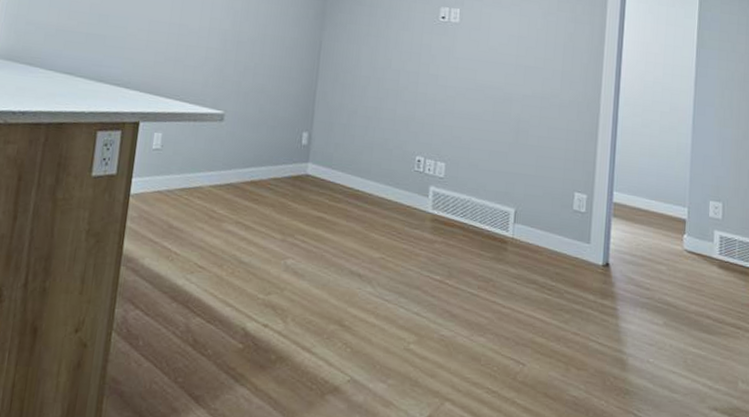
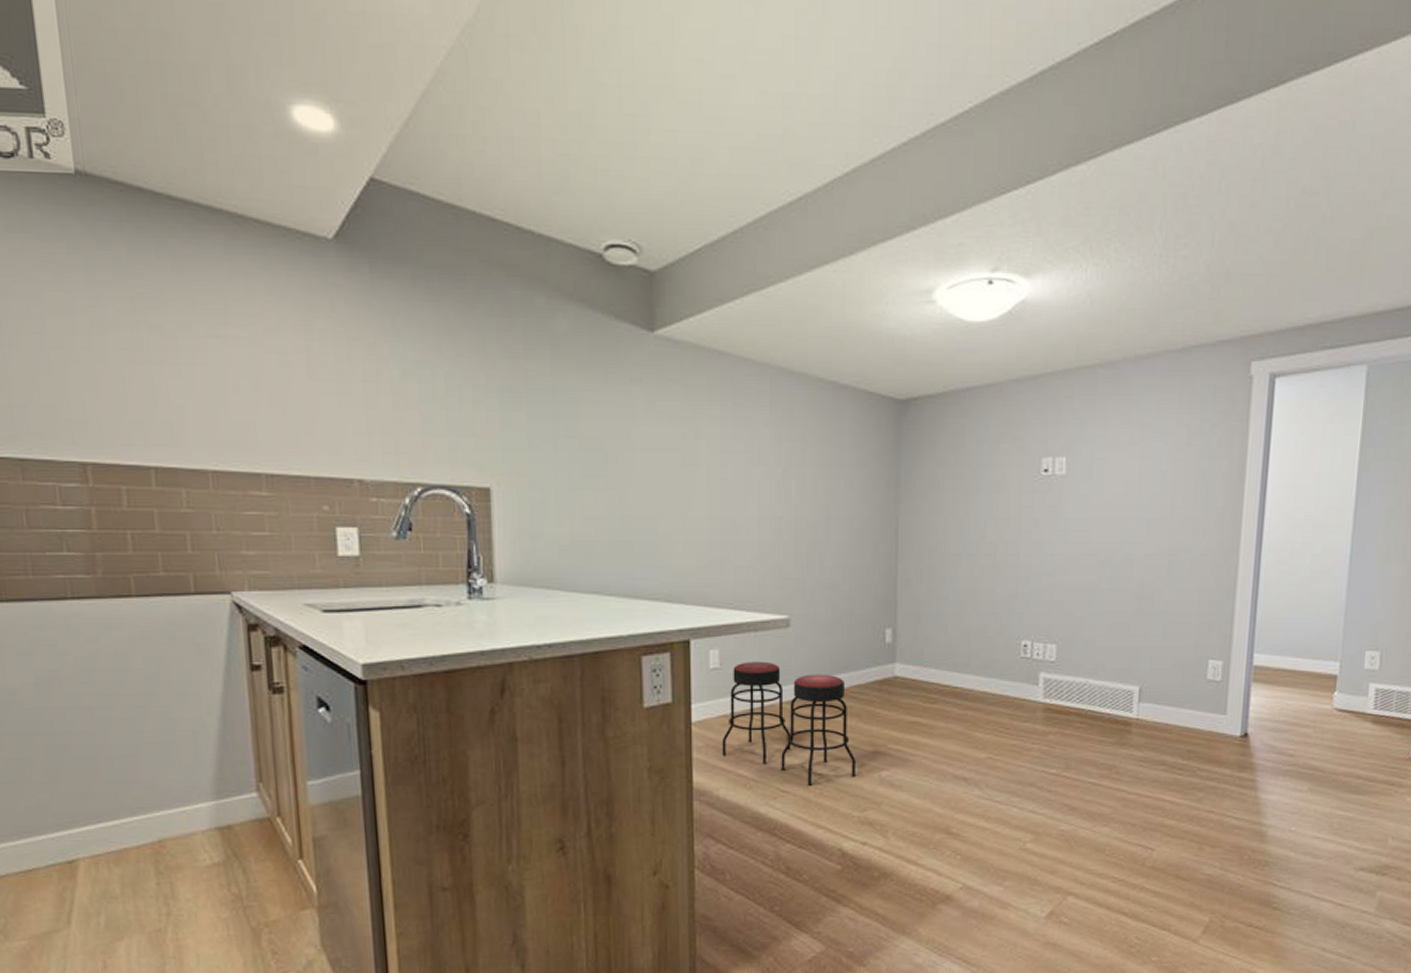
bar stool: none [151,146,266,266] -> present [722,661,857,787]

